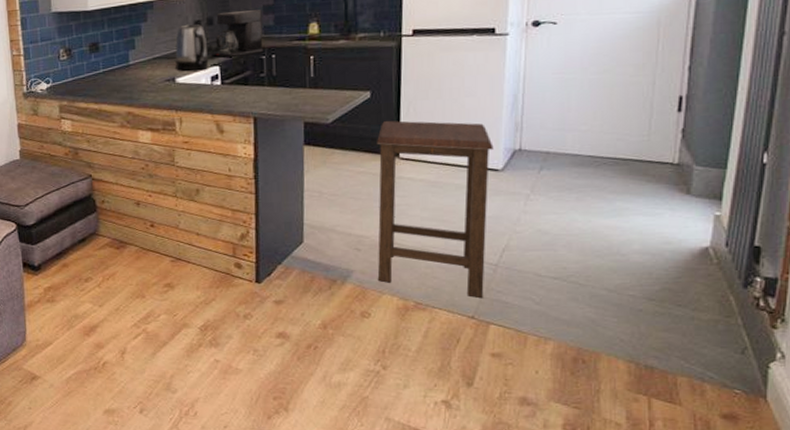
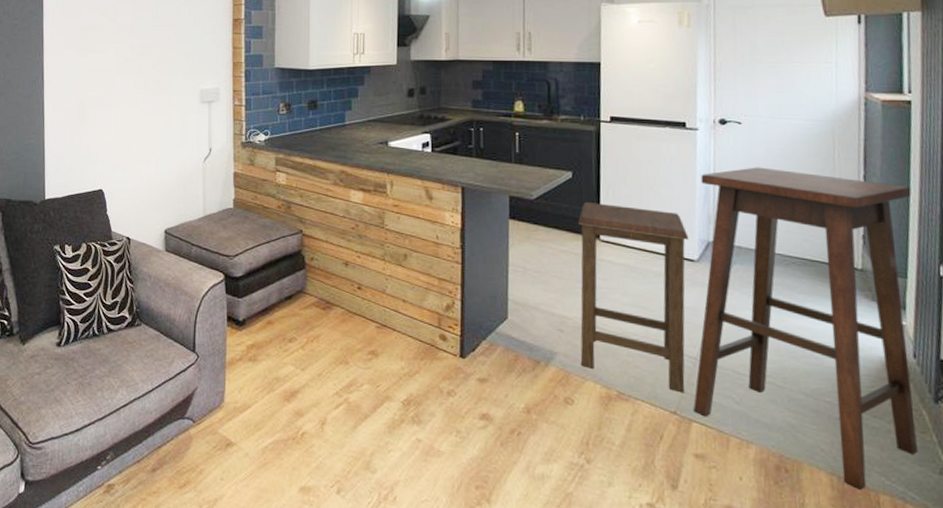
kettle: present [175,23,209,71] -> none [389,91,421,136]
coffee maker: present [211,9,264,58] -> none [423,83,472,127]
bar stool: none [492,68,740,373] -> present [693,167,918,490]

